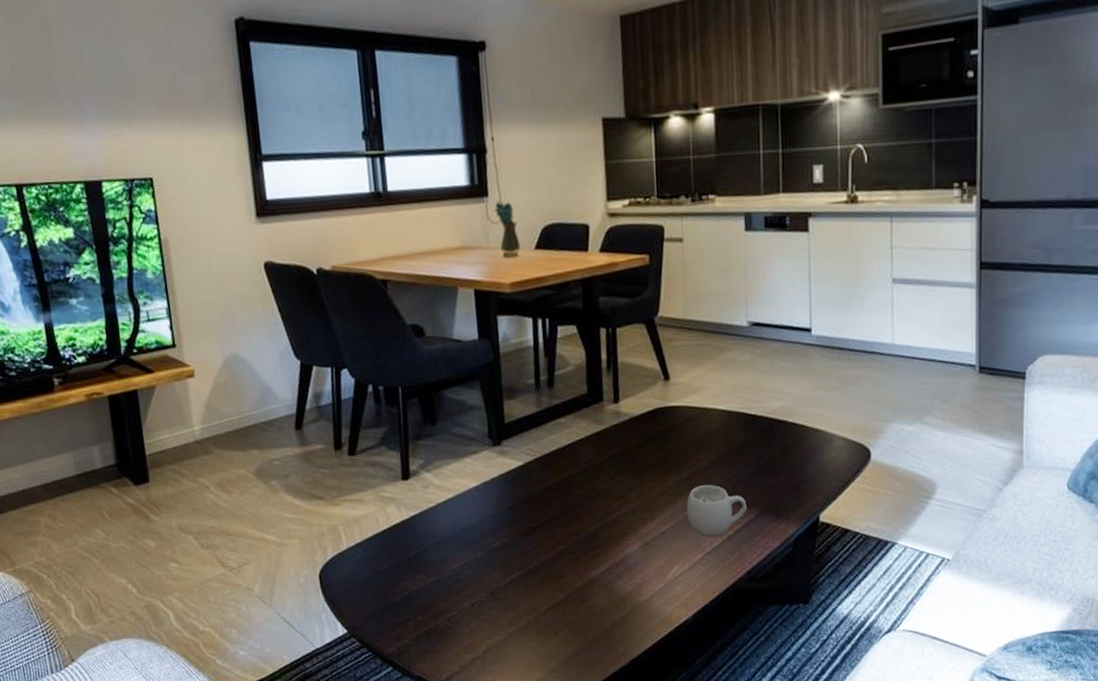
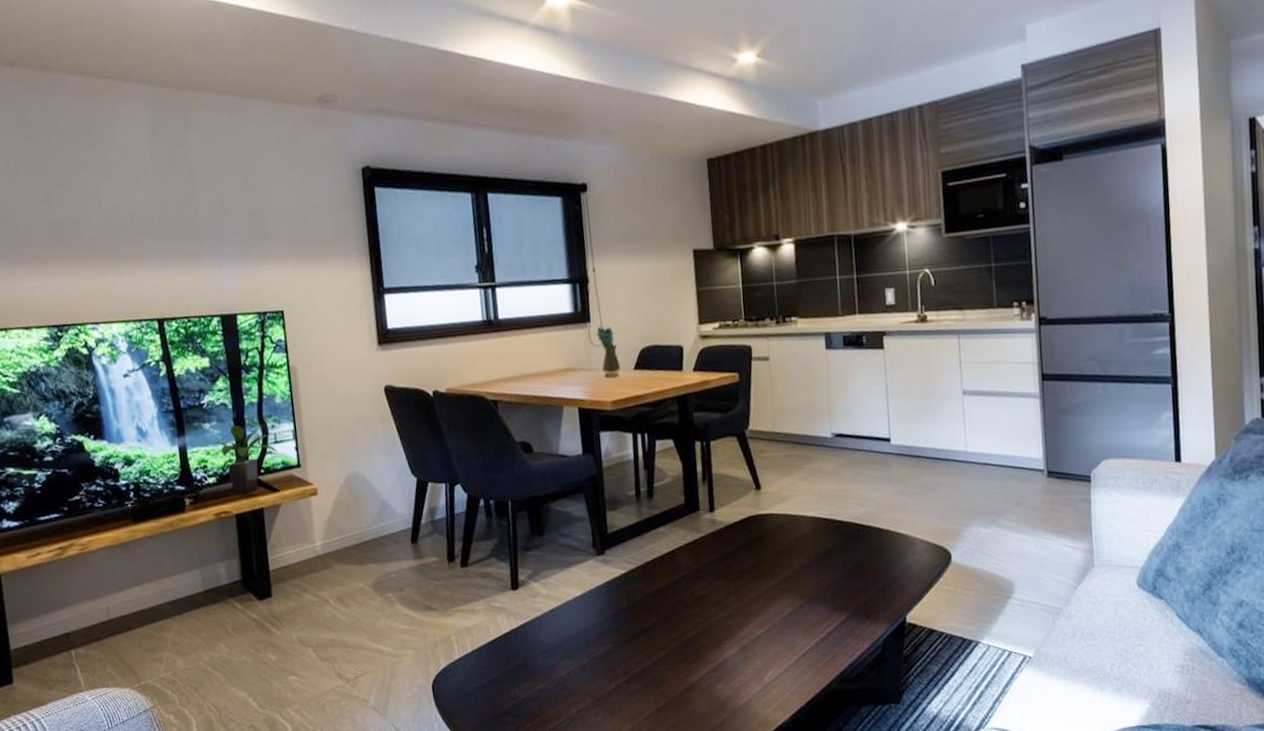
potted plant: none [73,299,150,376] -> present [205,423,277,496]
mug: present [686,484,748,538] -> none [780,588,838,640]

